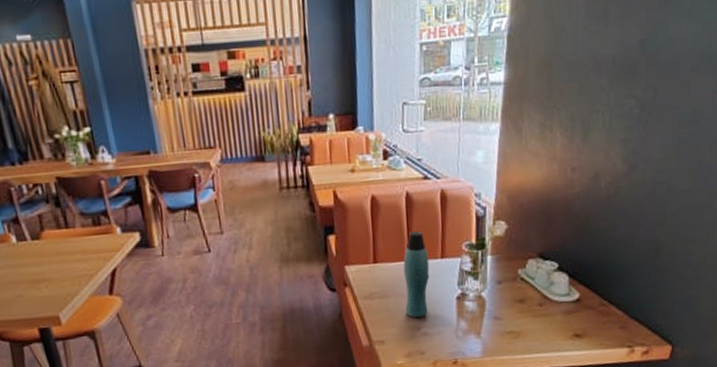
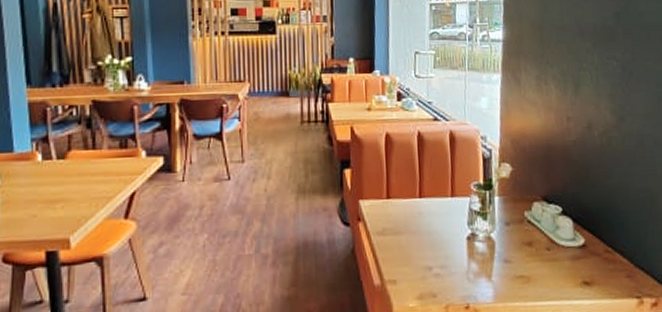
bottle: present [403,231,430,319] -> none [415,169,441,258]

